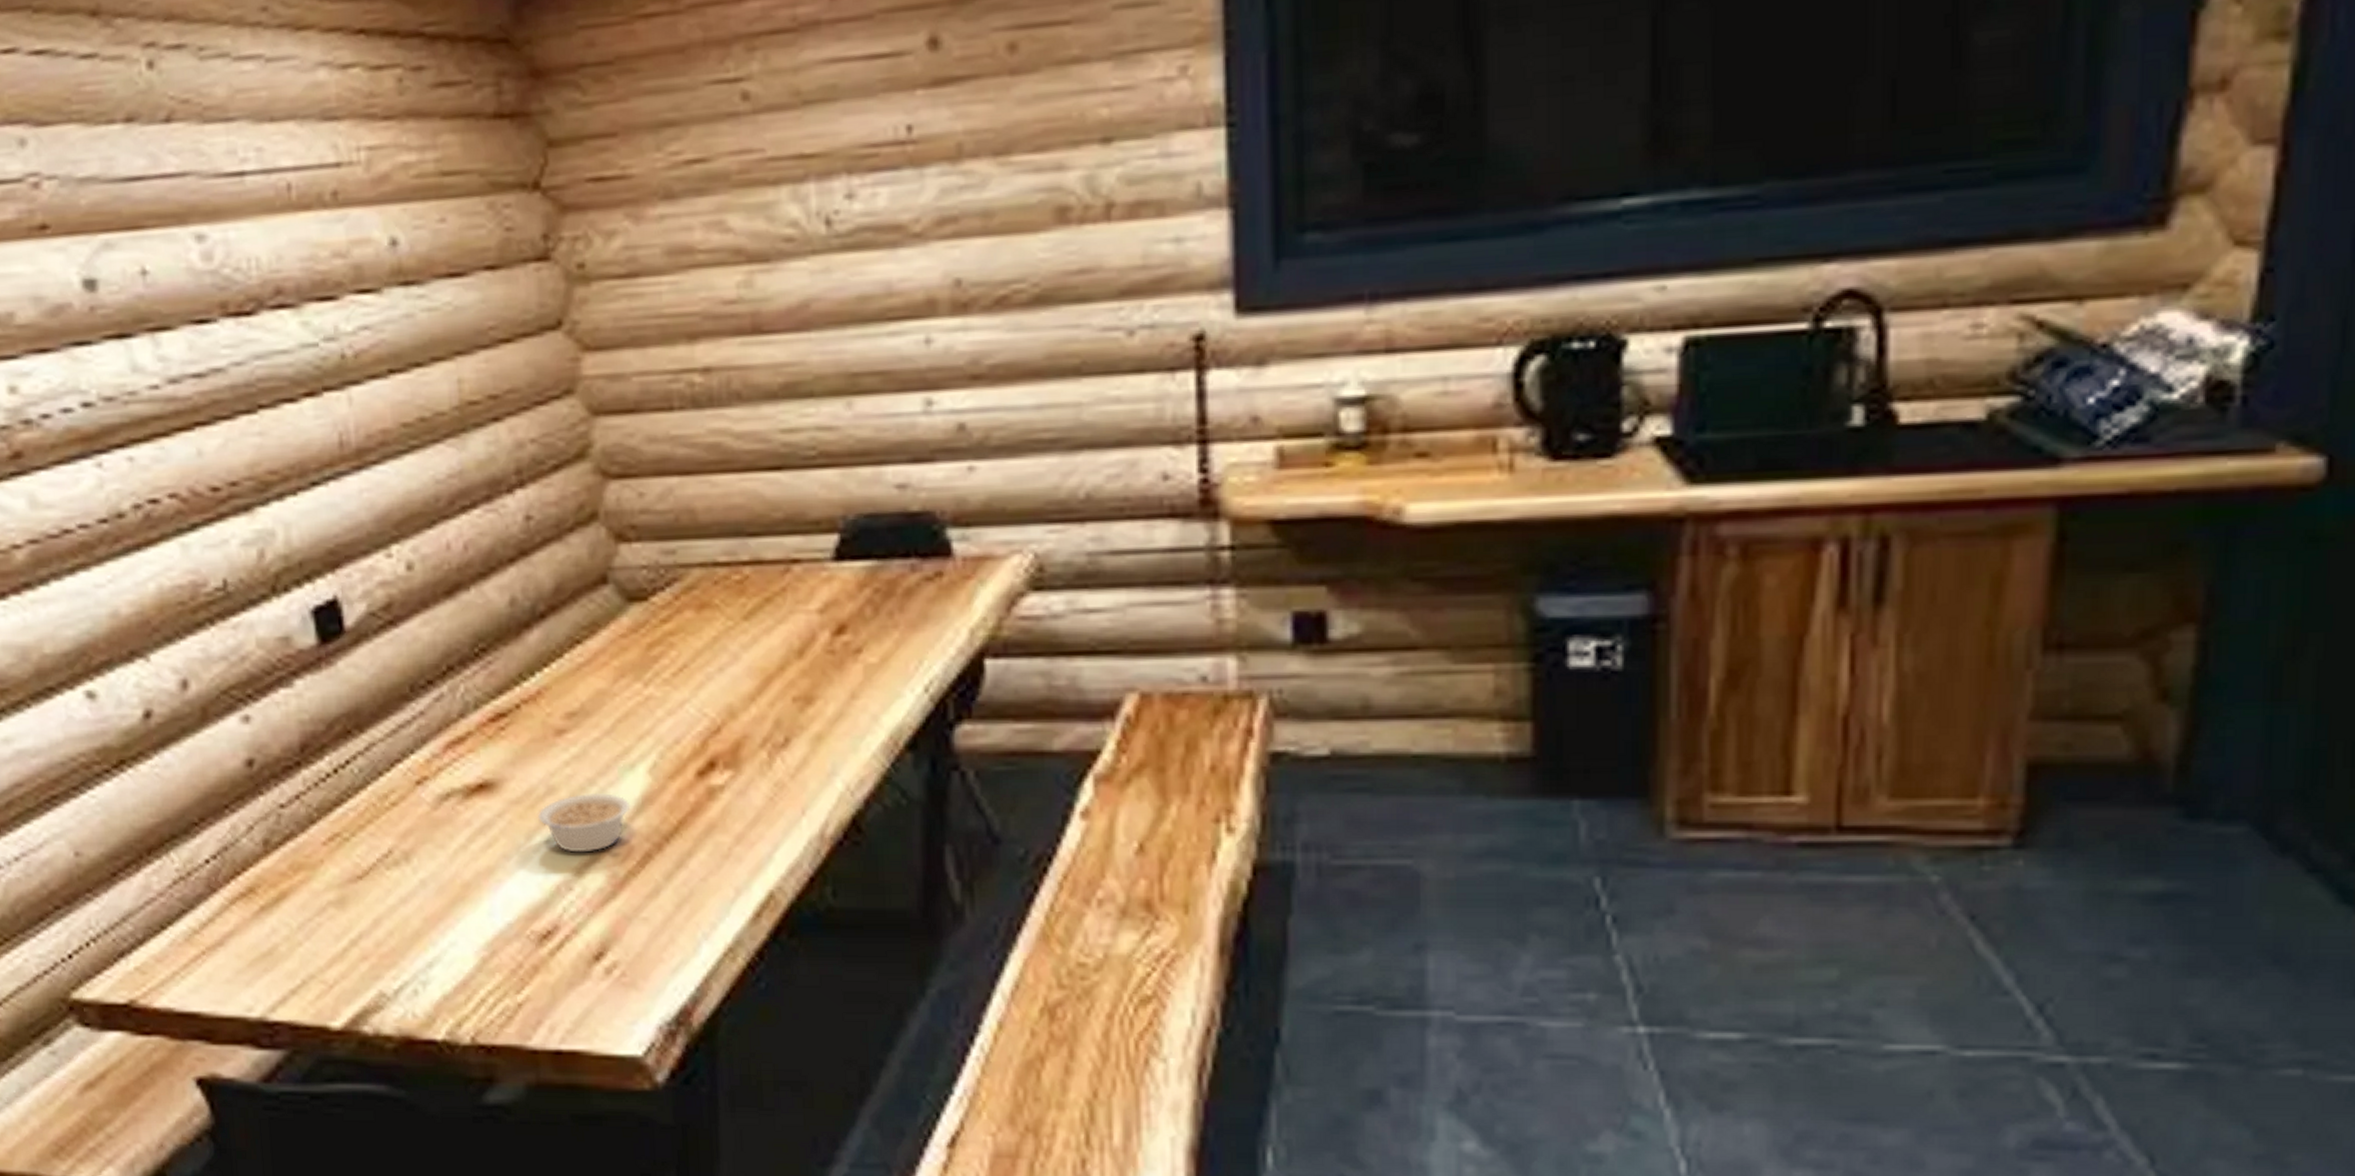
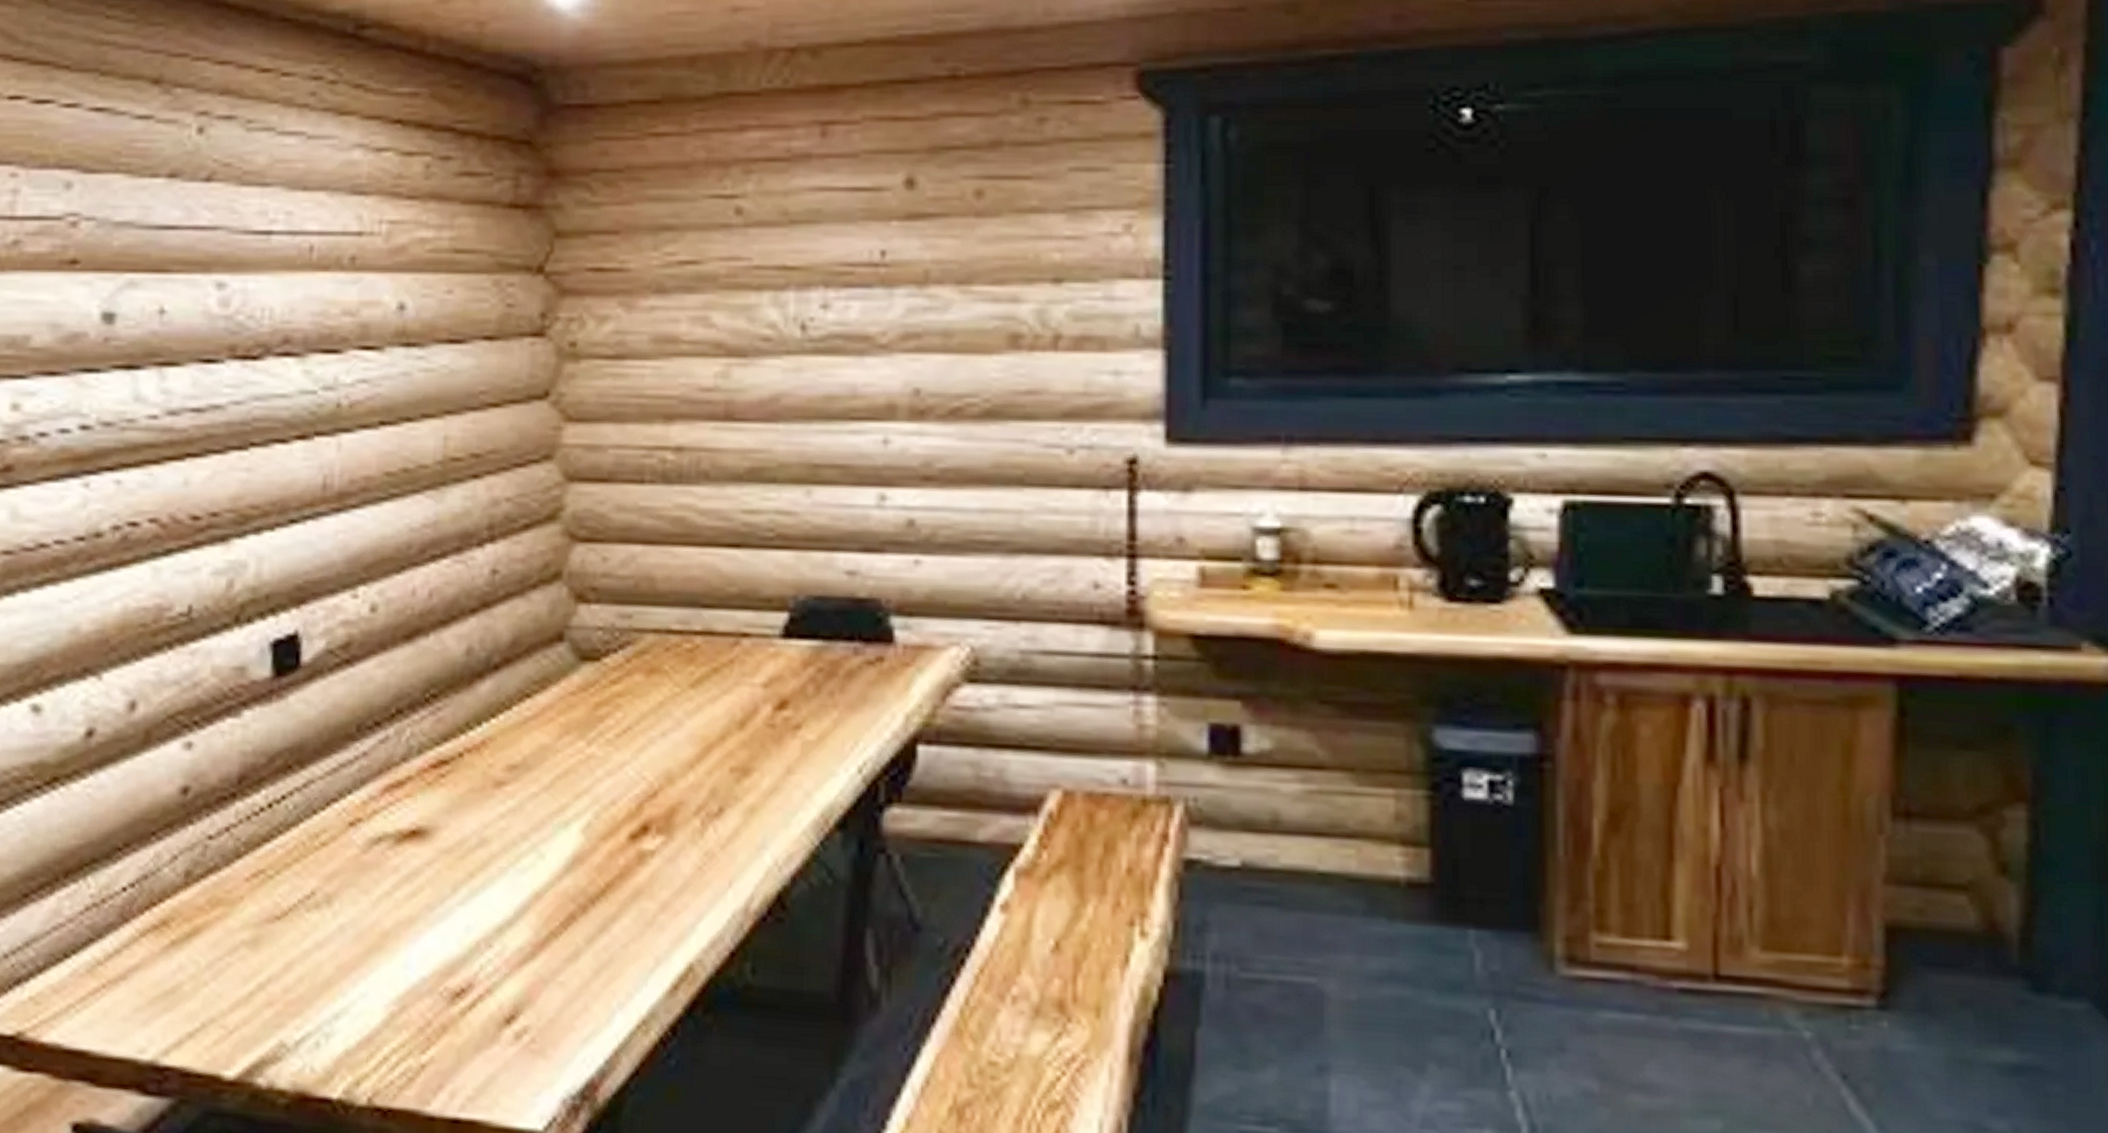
legume: present [537,792,631,853] -> none [465,848,560,909]

